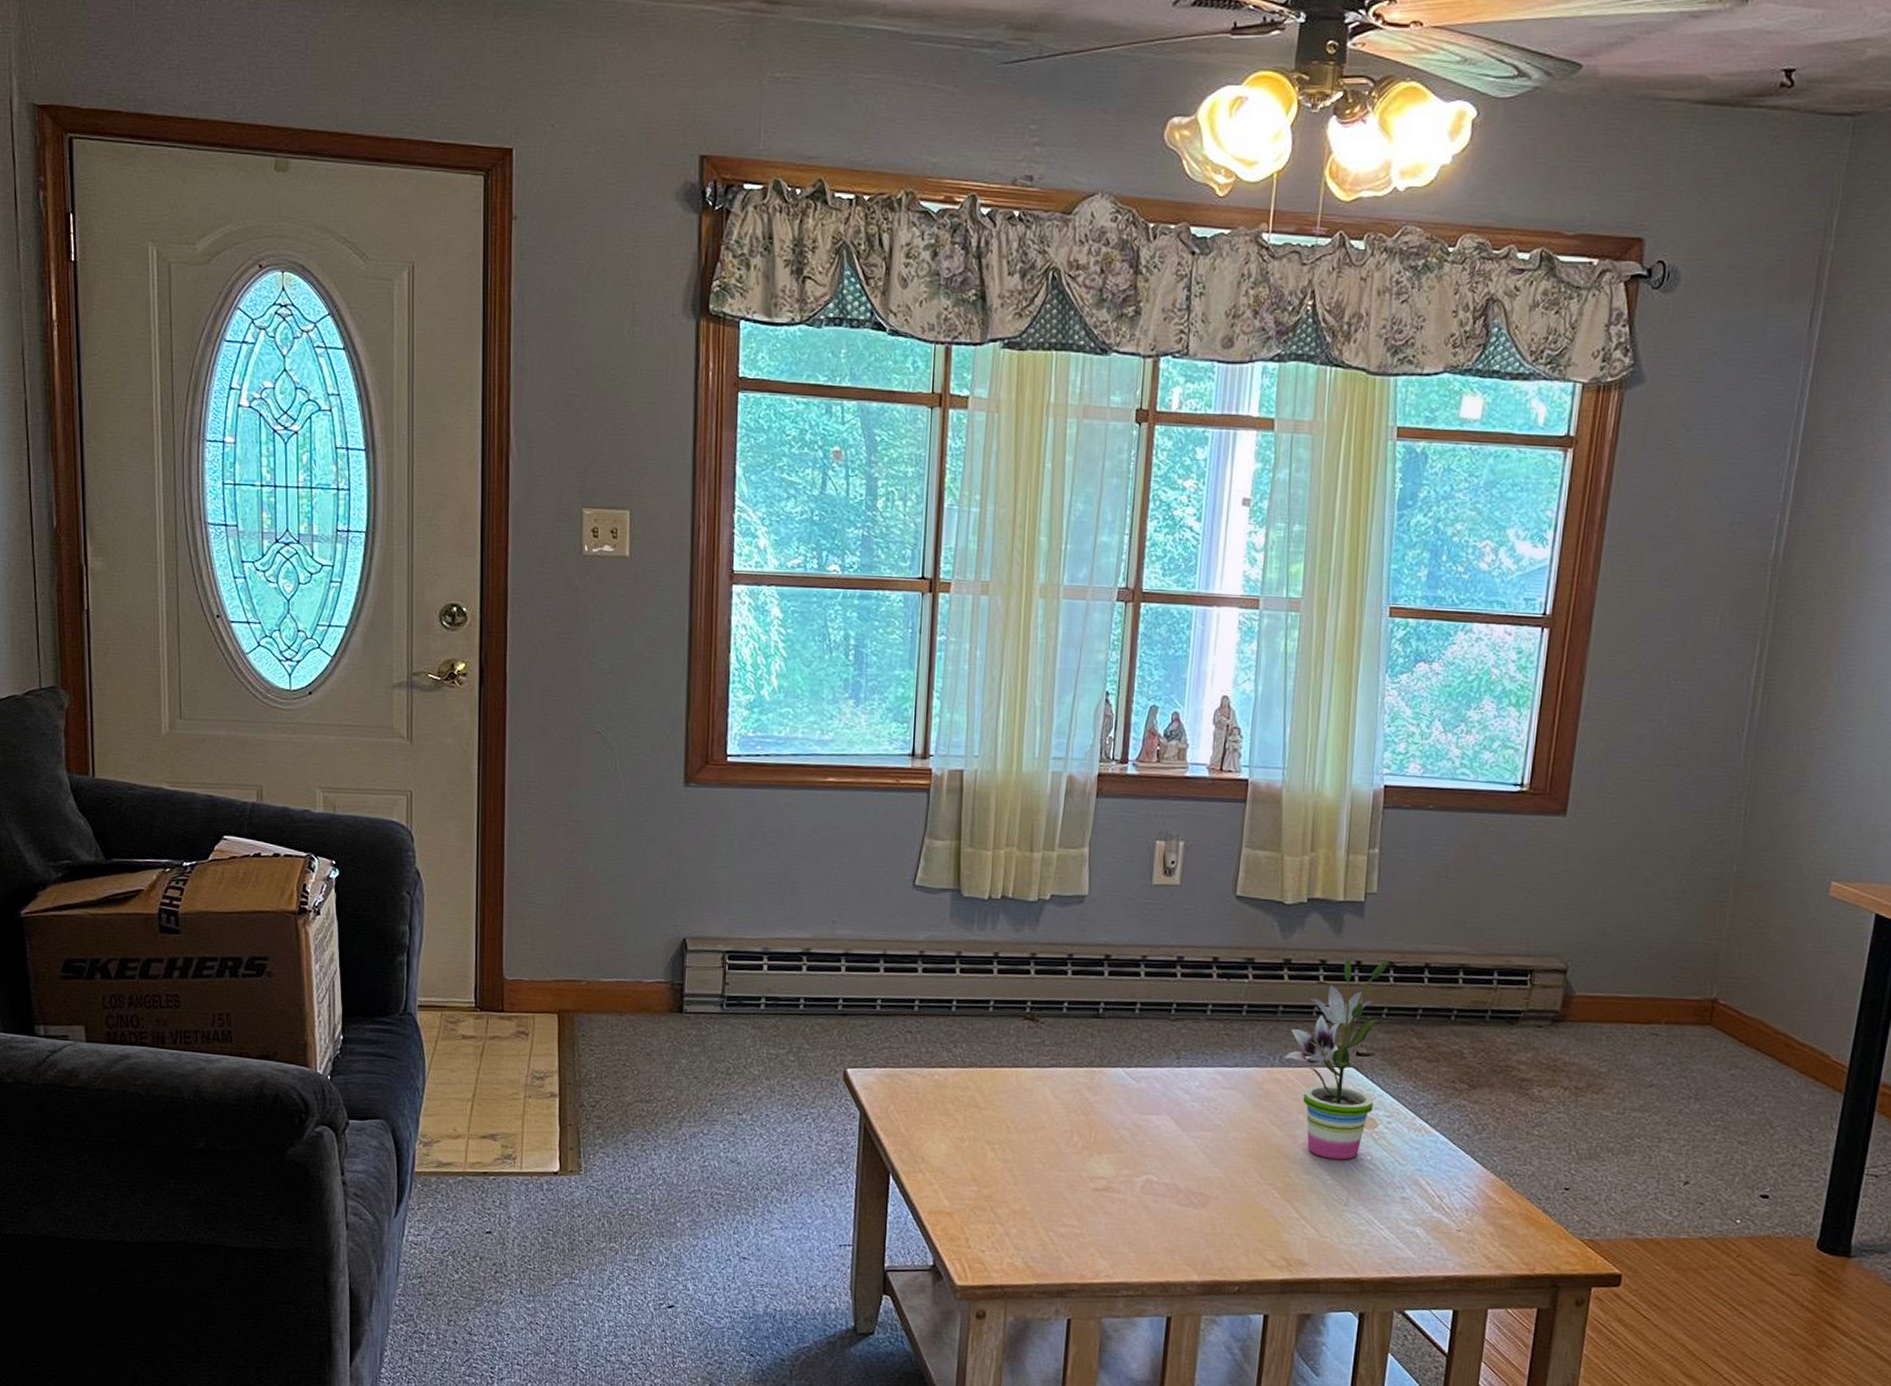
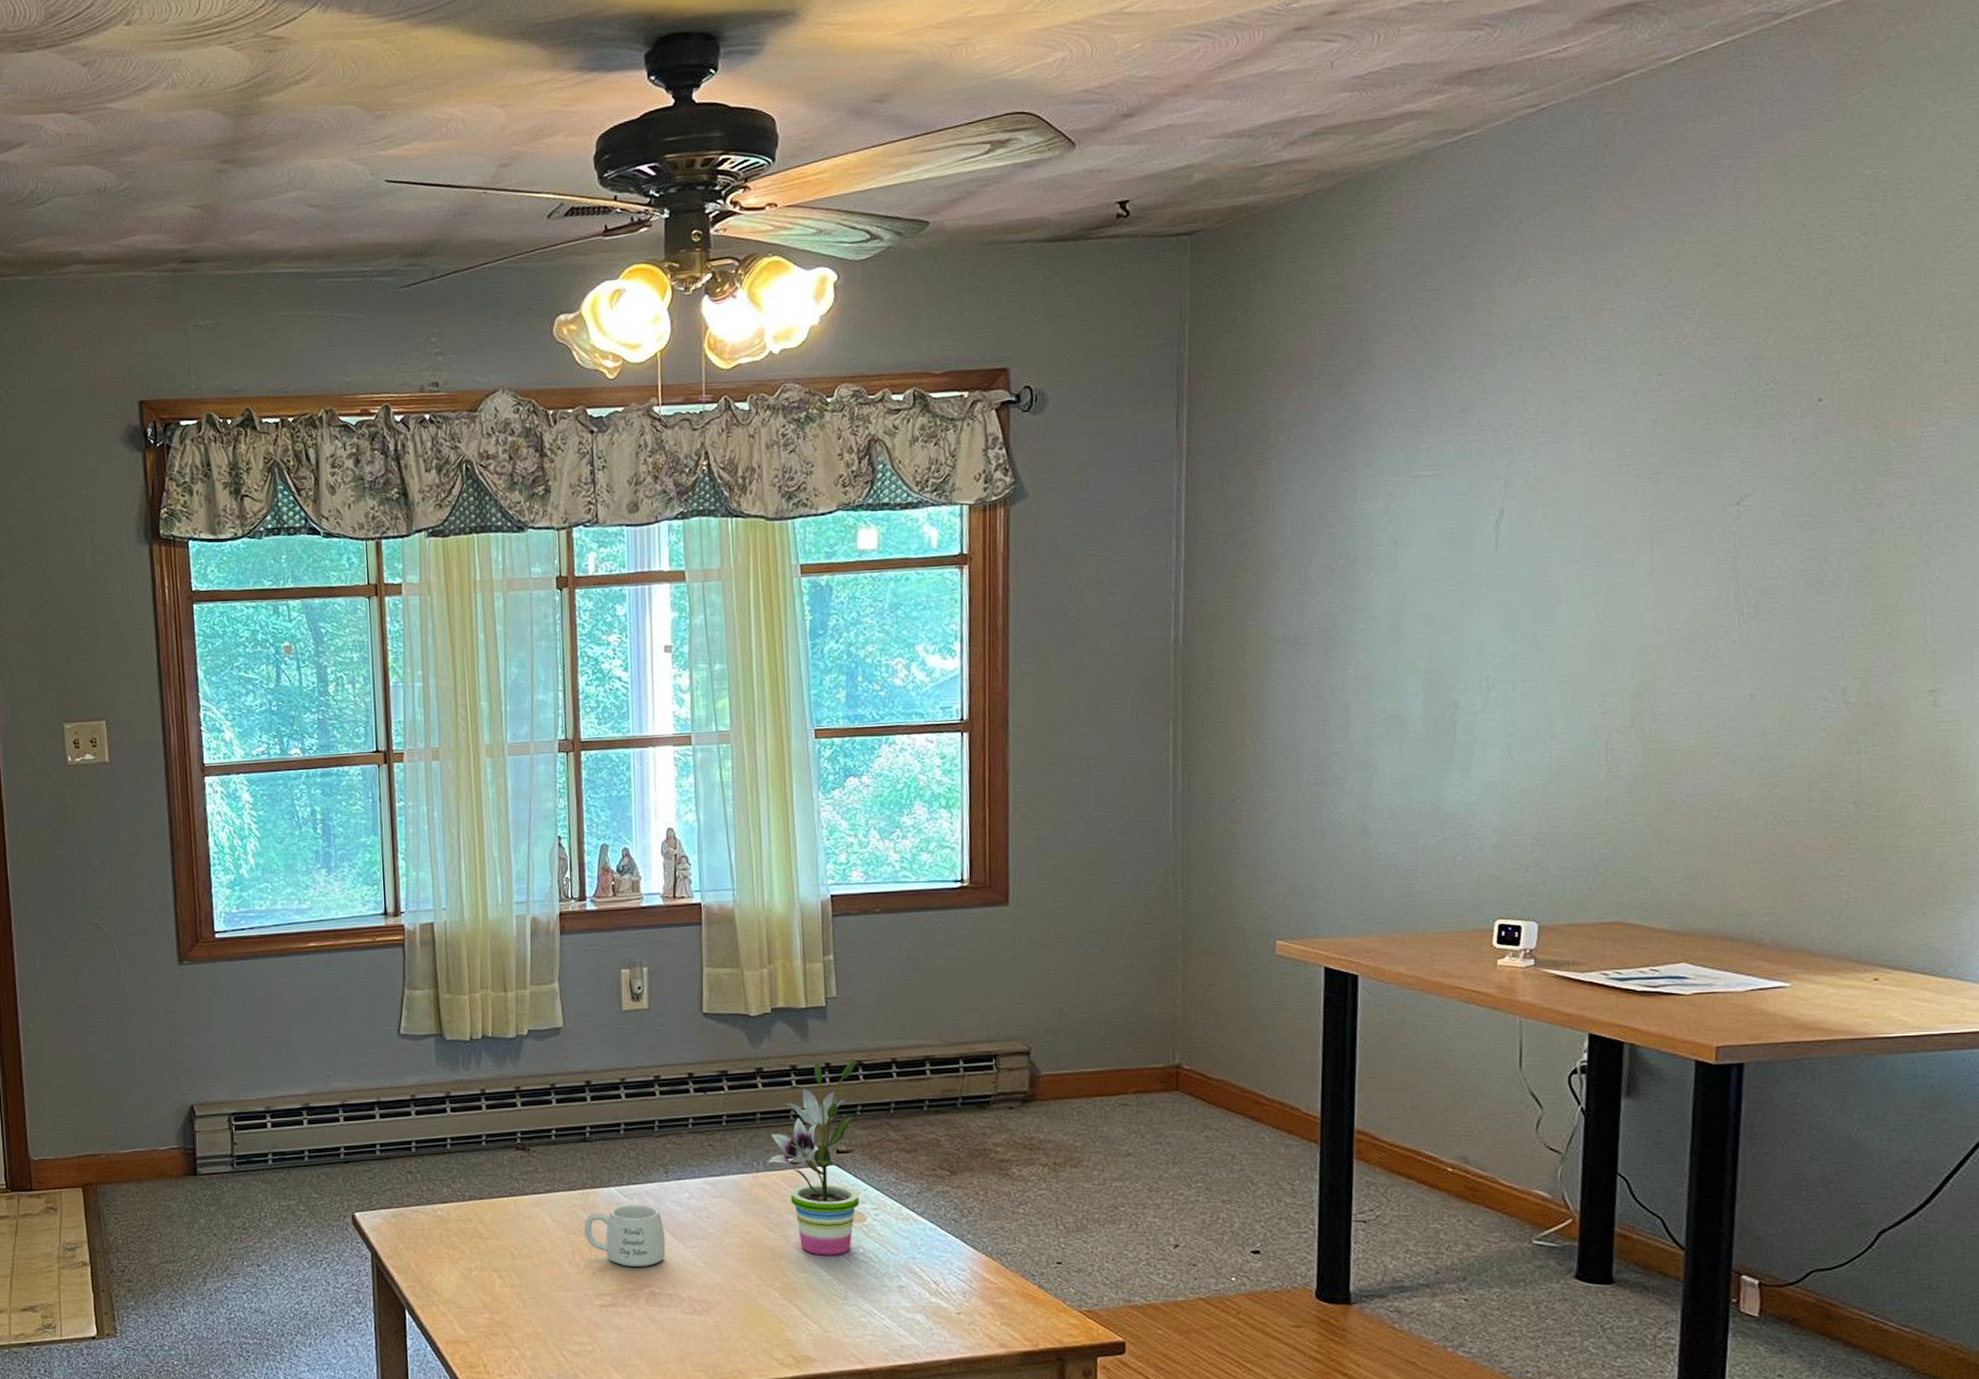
mug: none [1085,1087,1169,1154] -> present [584,1204,666,1267]

